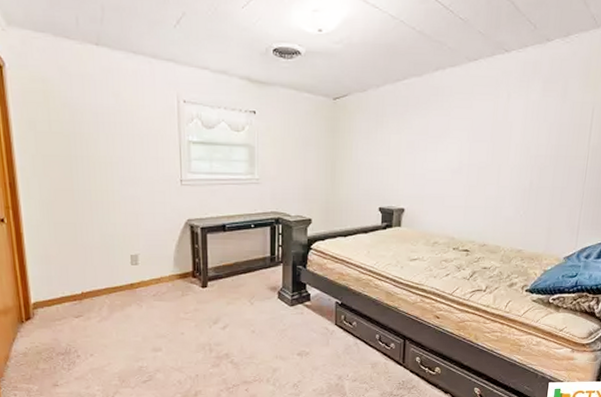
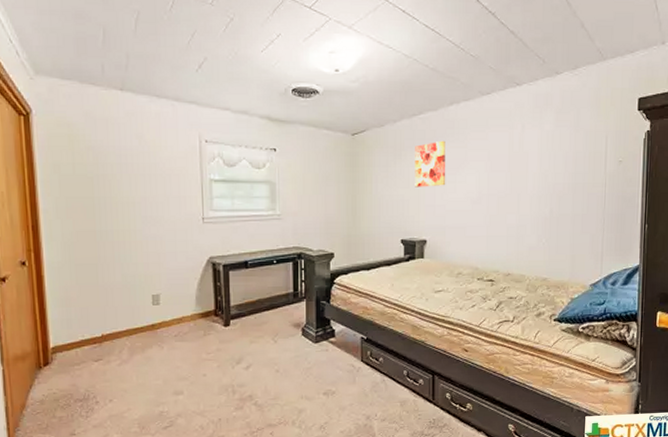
wall art: none [395,107,429,156] -> present [415,140,446,187]

